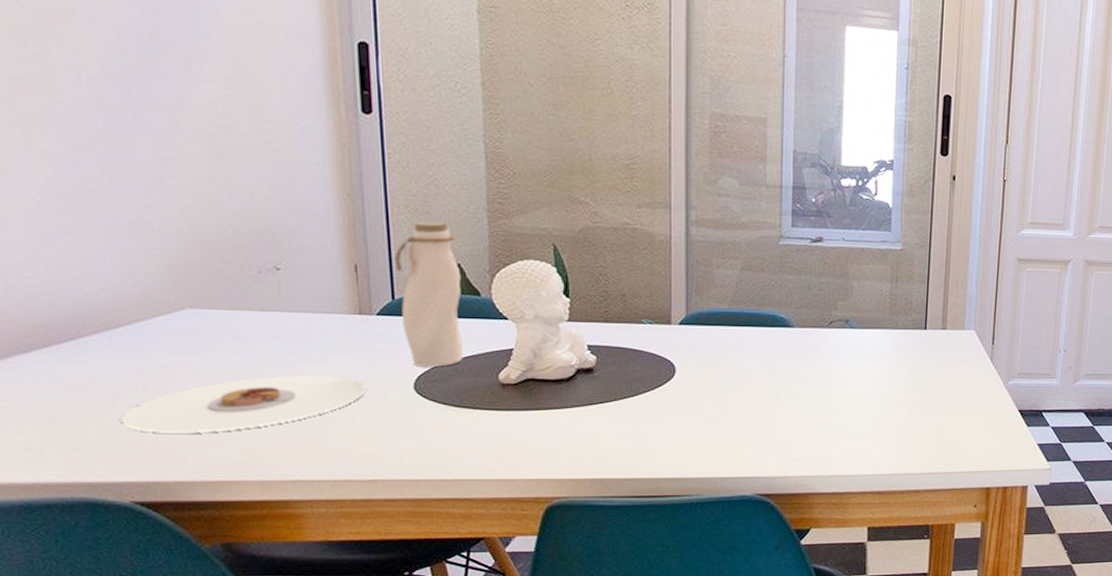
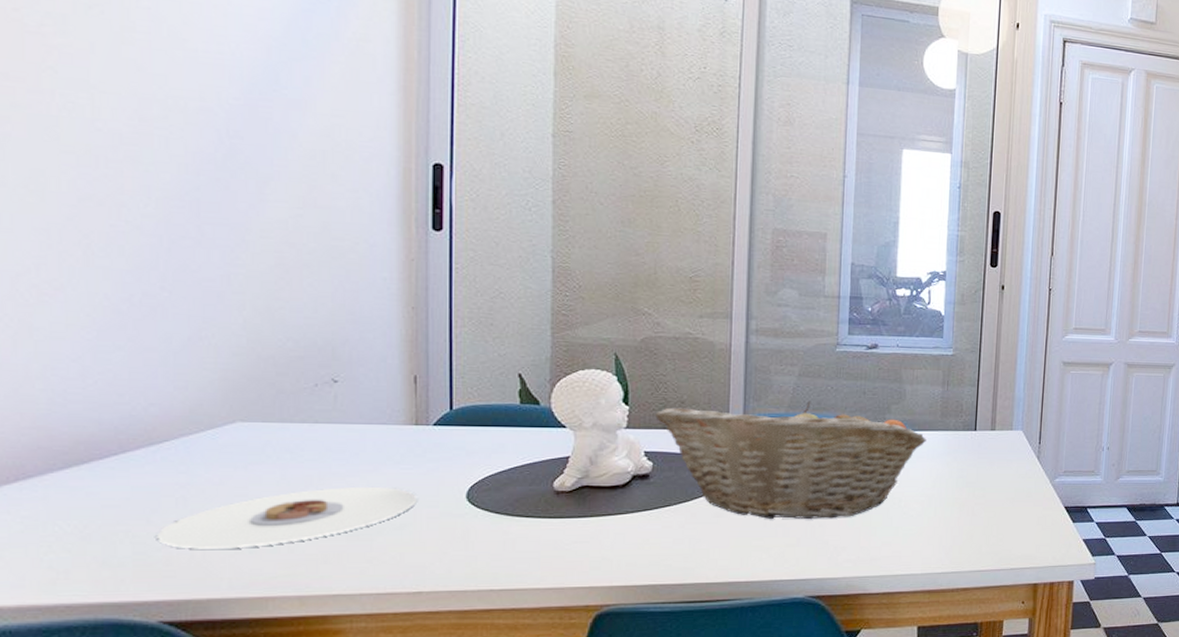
water bottle: present [394,221,463,367] -> none [455,333,521,476]
fruit basket: none [597,297,875,417] -> present [655,402,926,519]

